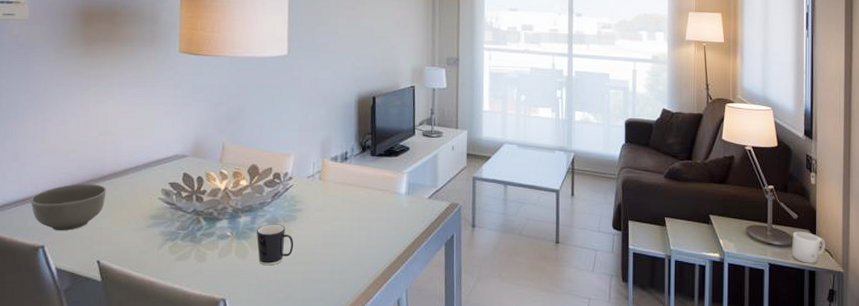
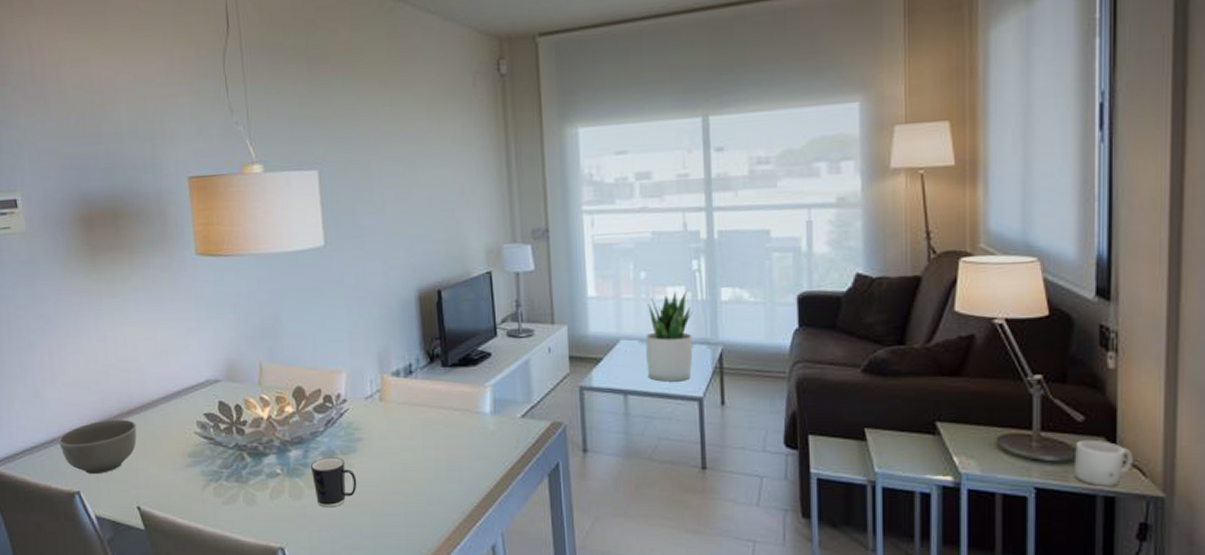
planter: none [522,112,555,177] -> present [646,291,693,382]

